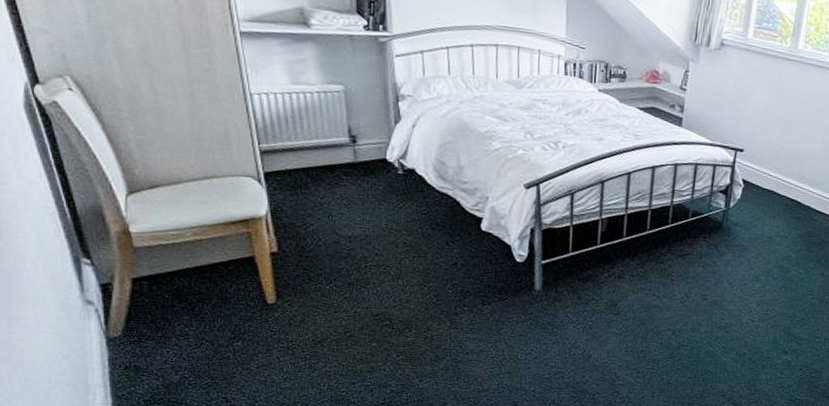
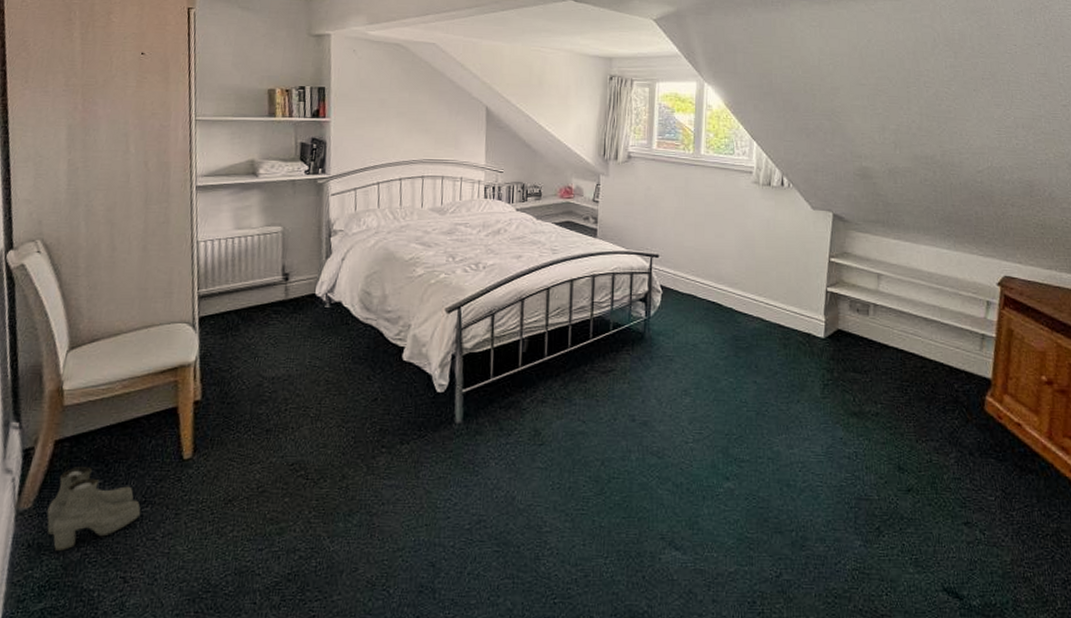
boots: none [138,303,233,374] -> present [46,467,141,552]

